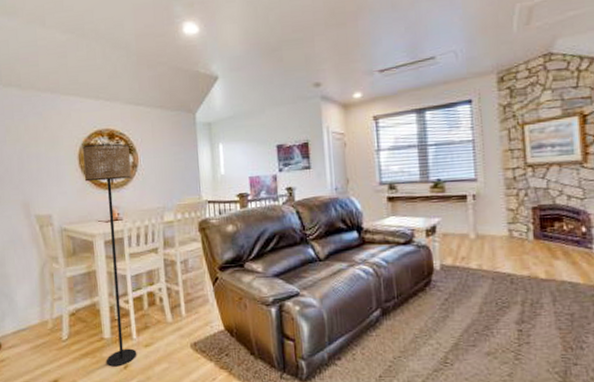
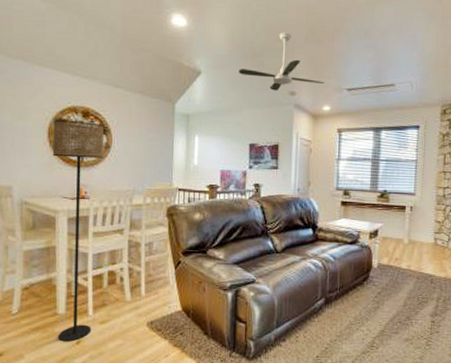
ceiling fan: none [257,20,353,85] -> present [239,32,325,91]

